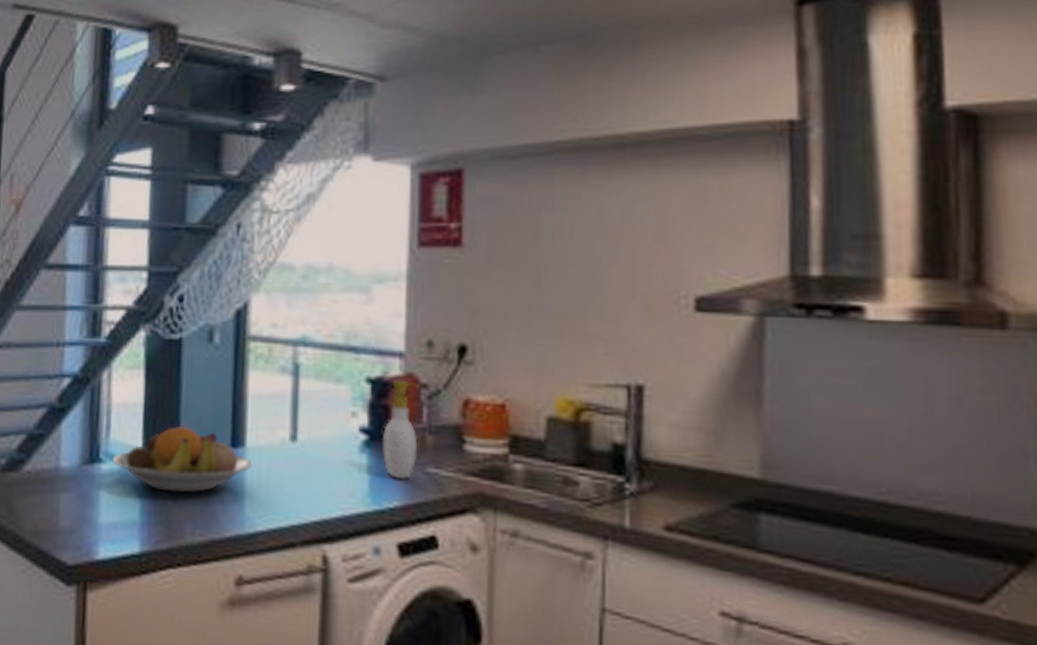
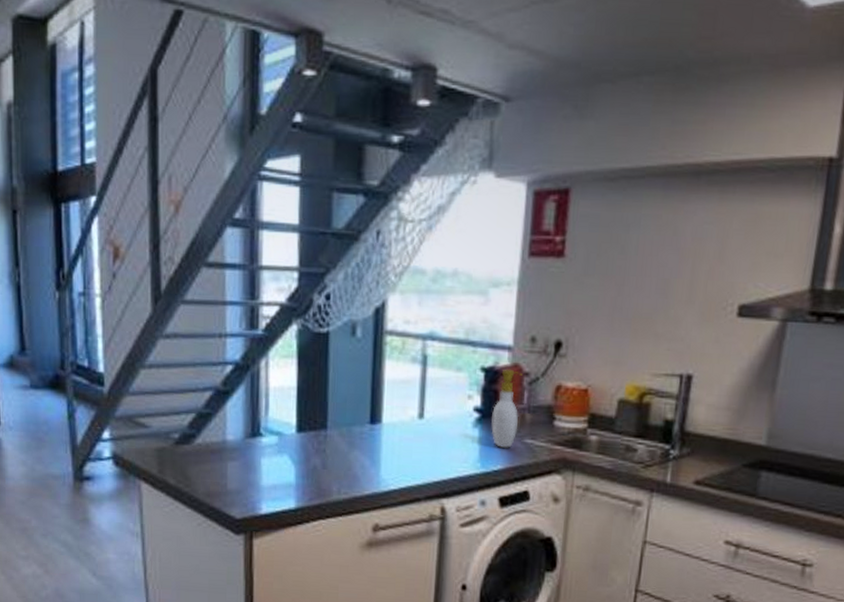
fruit bowl: present [112,425,253,494] -> none [271,406,388,461]

